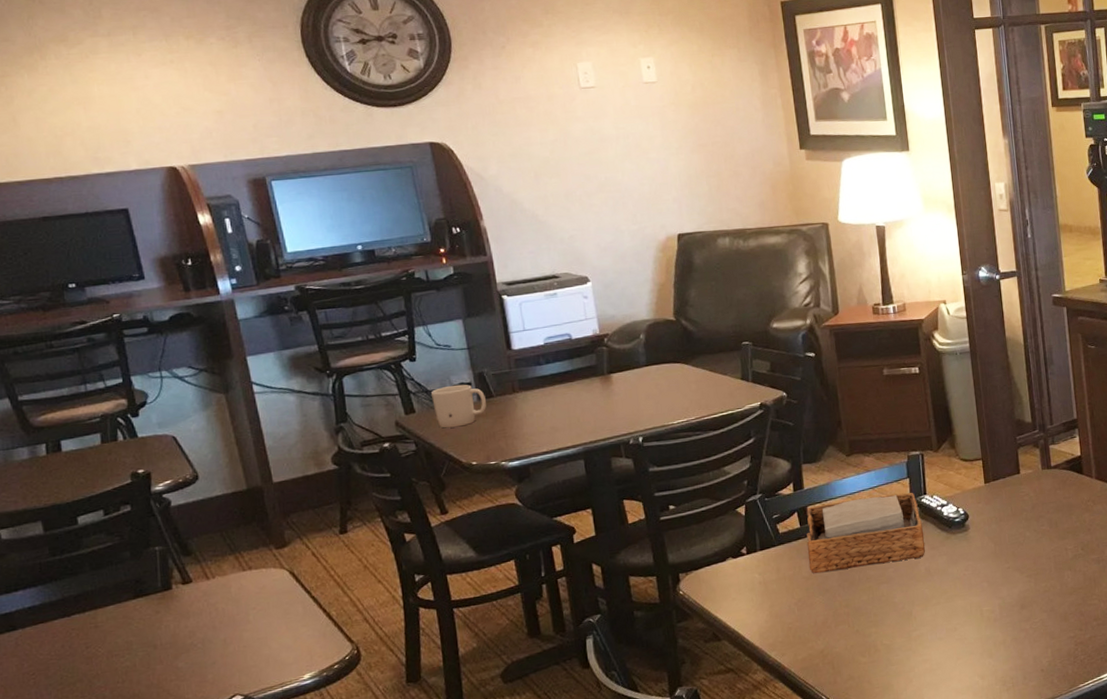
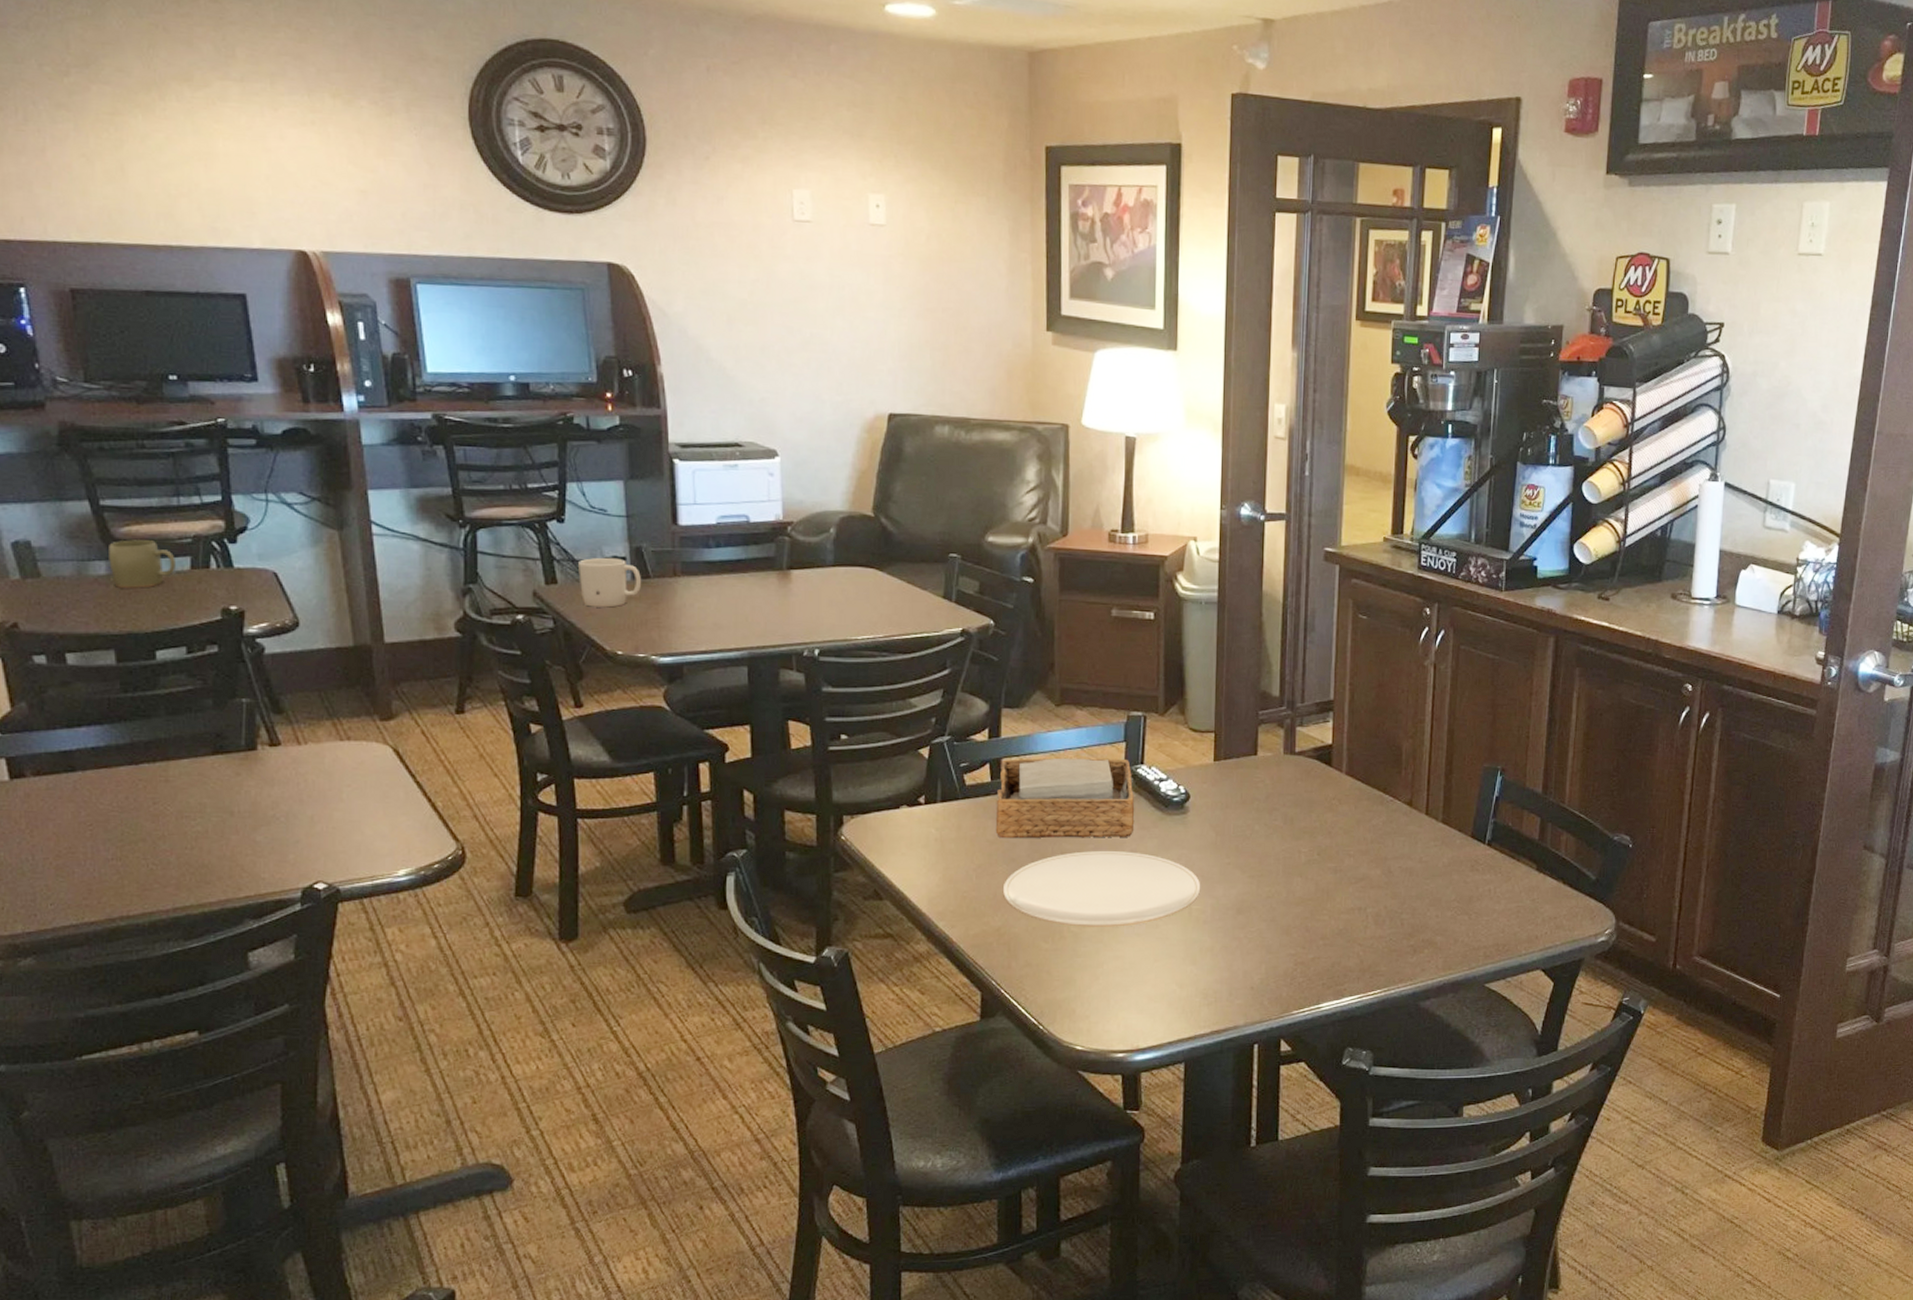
mug: none [29,424,88,468] -> present [109,540,175,589]
plate: none [821,569,988,641] -> present [1002,851,1201,928]

